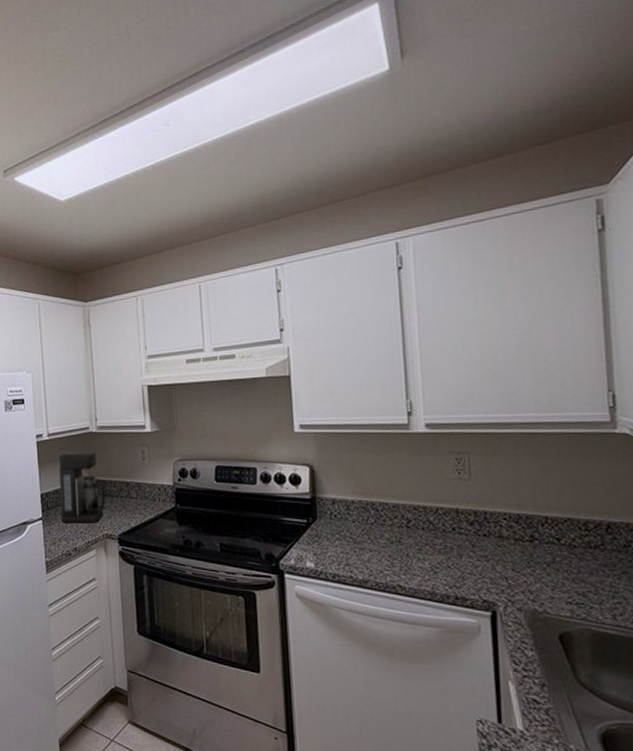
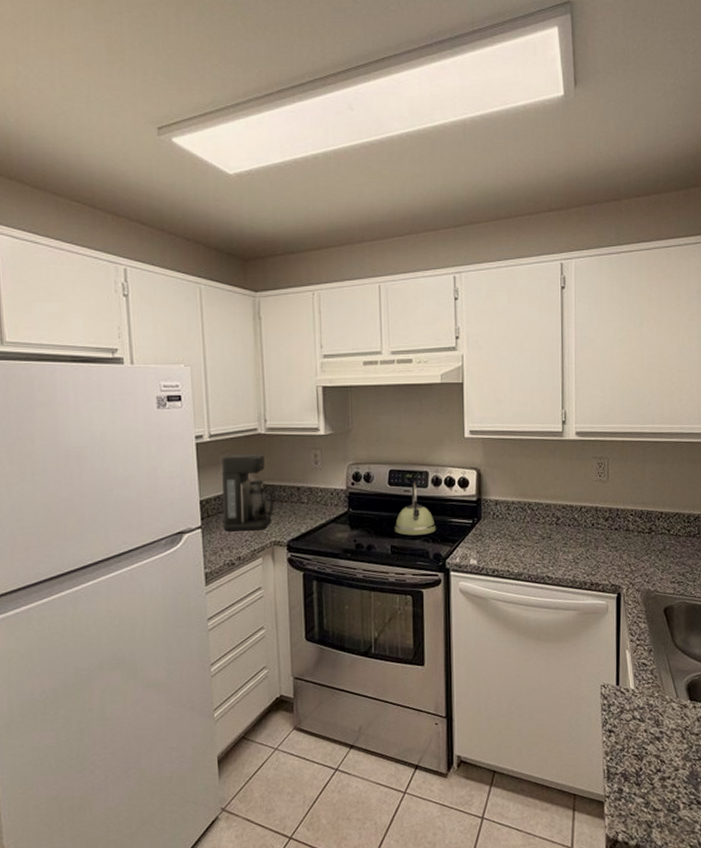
kettle: none [222,478,268,534] -> present [394,482,437,536]

